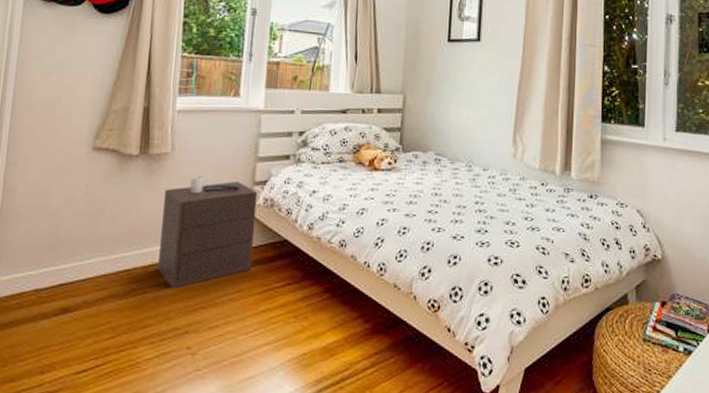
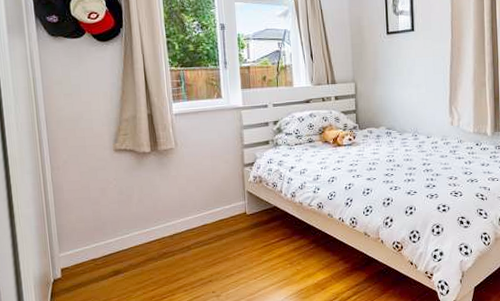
nightstand: present [158,176,258,289] -> none [176,164,252,251]

